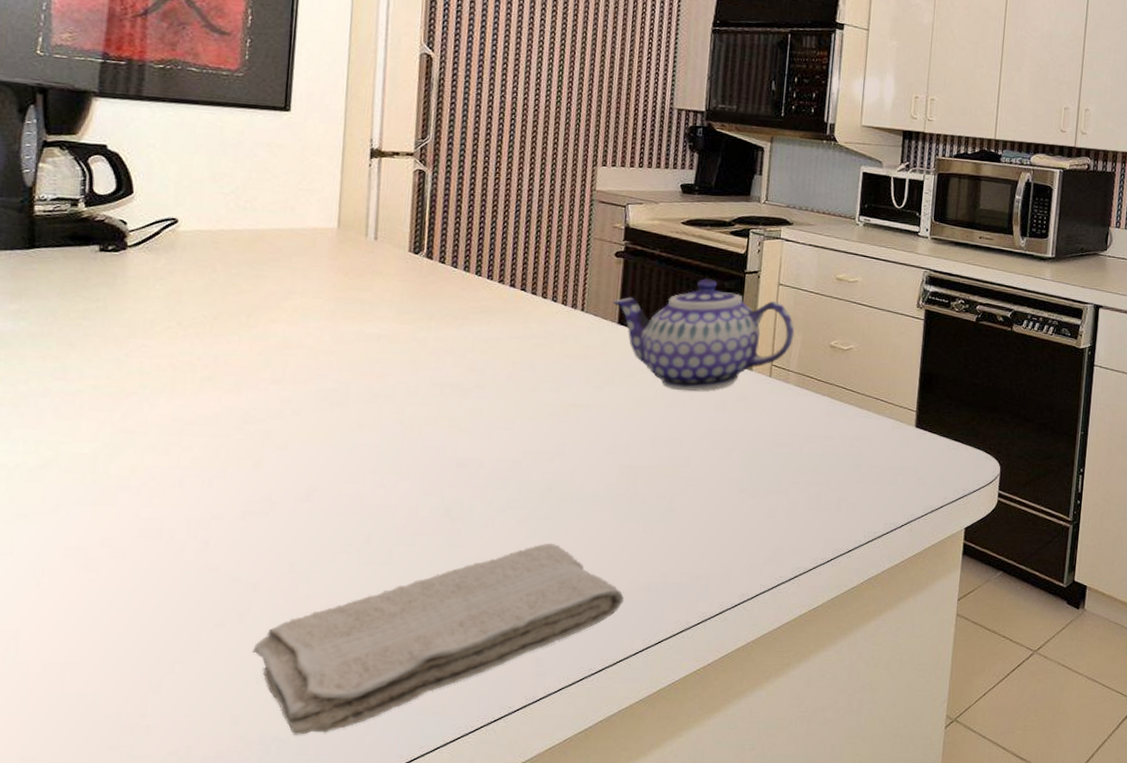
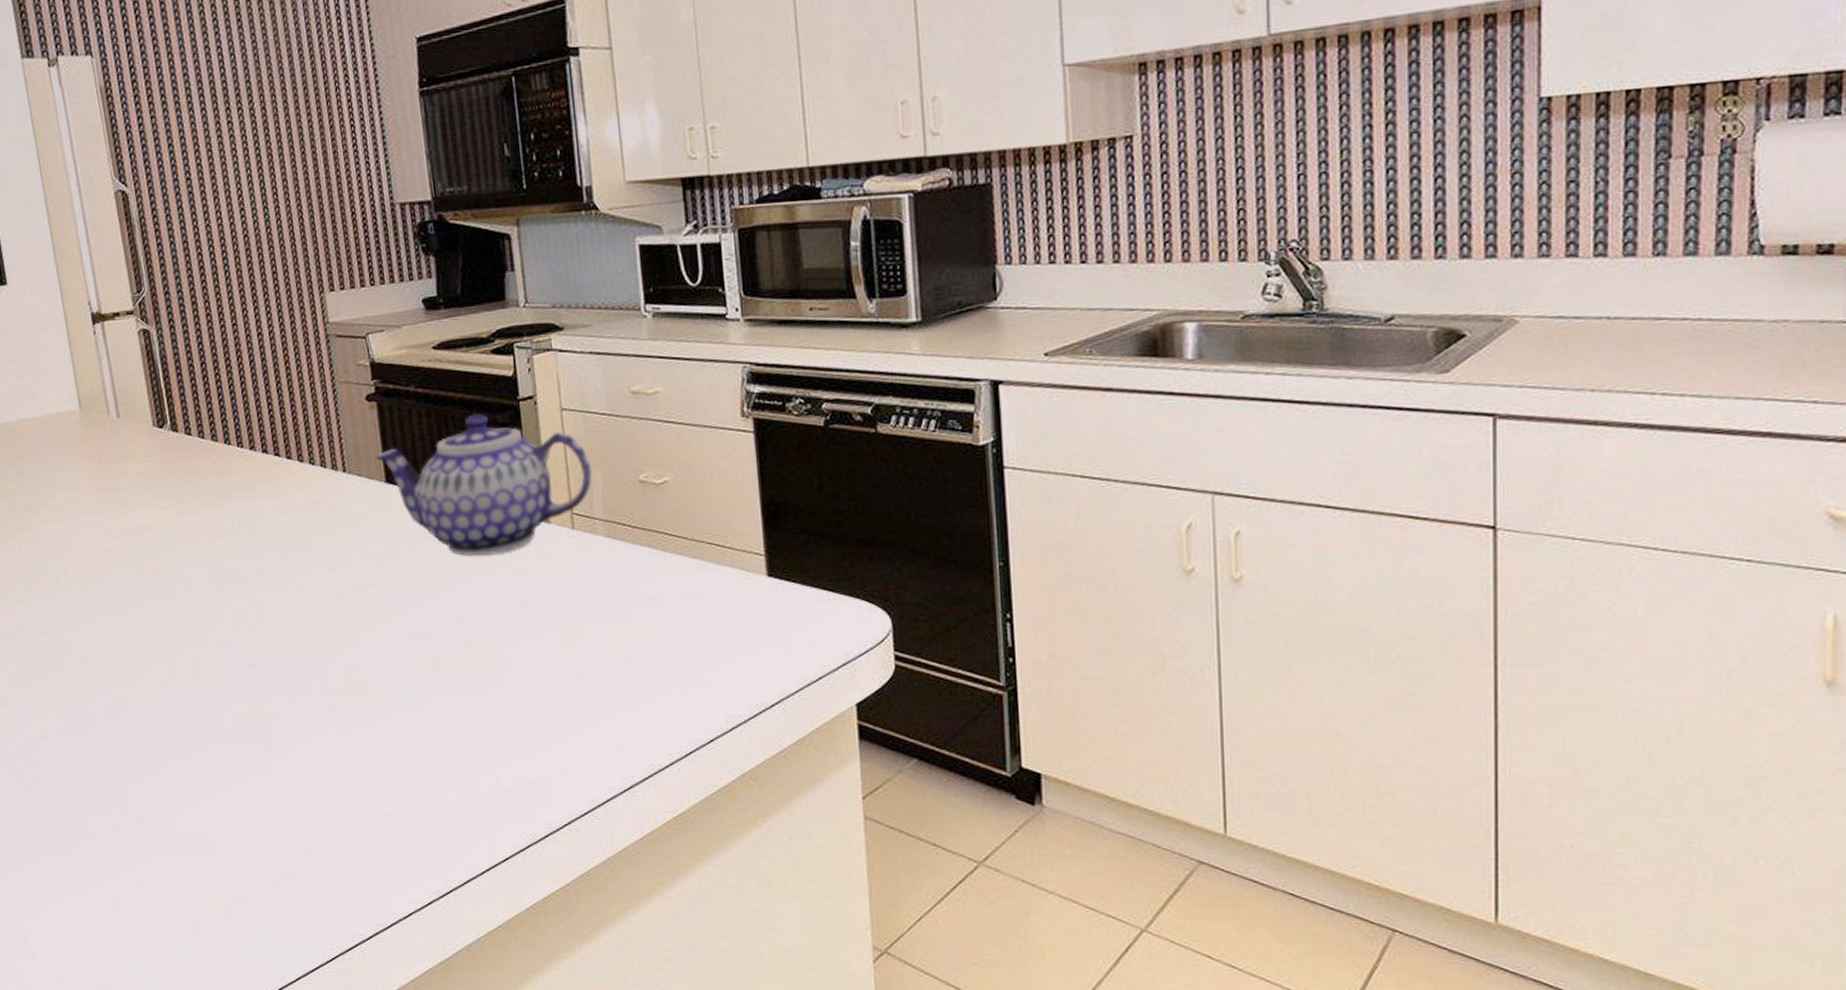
washcloth: present [252,542,624,735] -> none [104,747,458,963]

